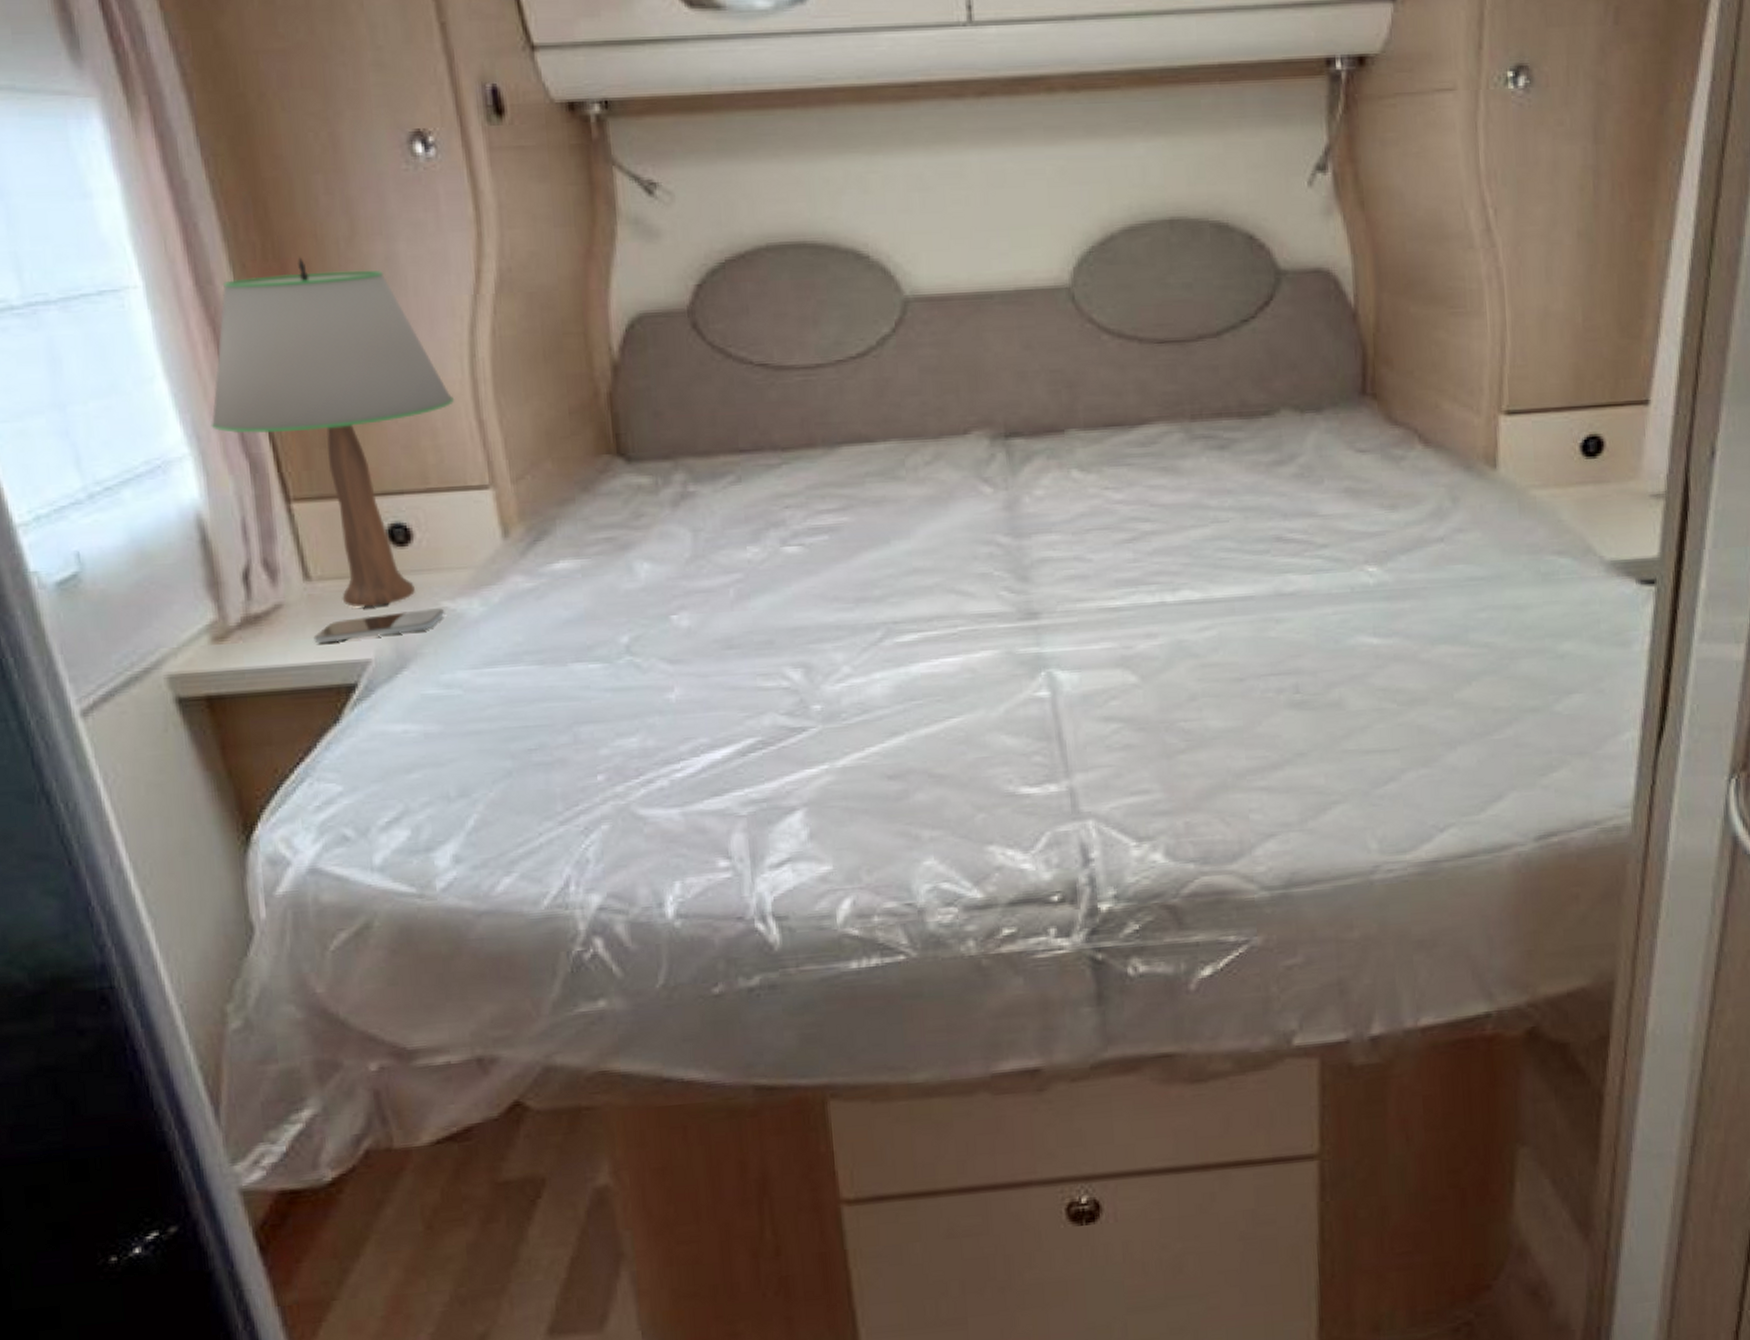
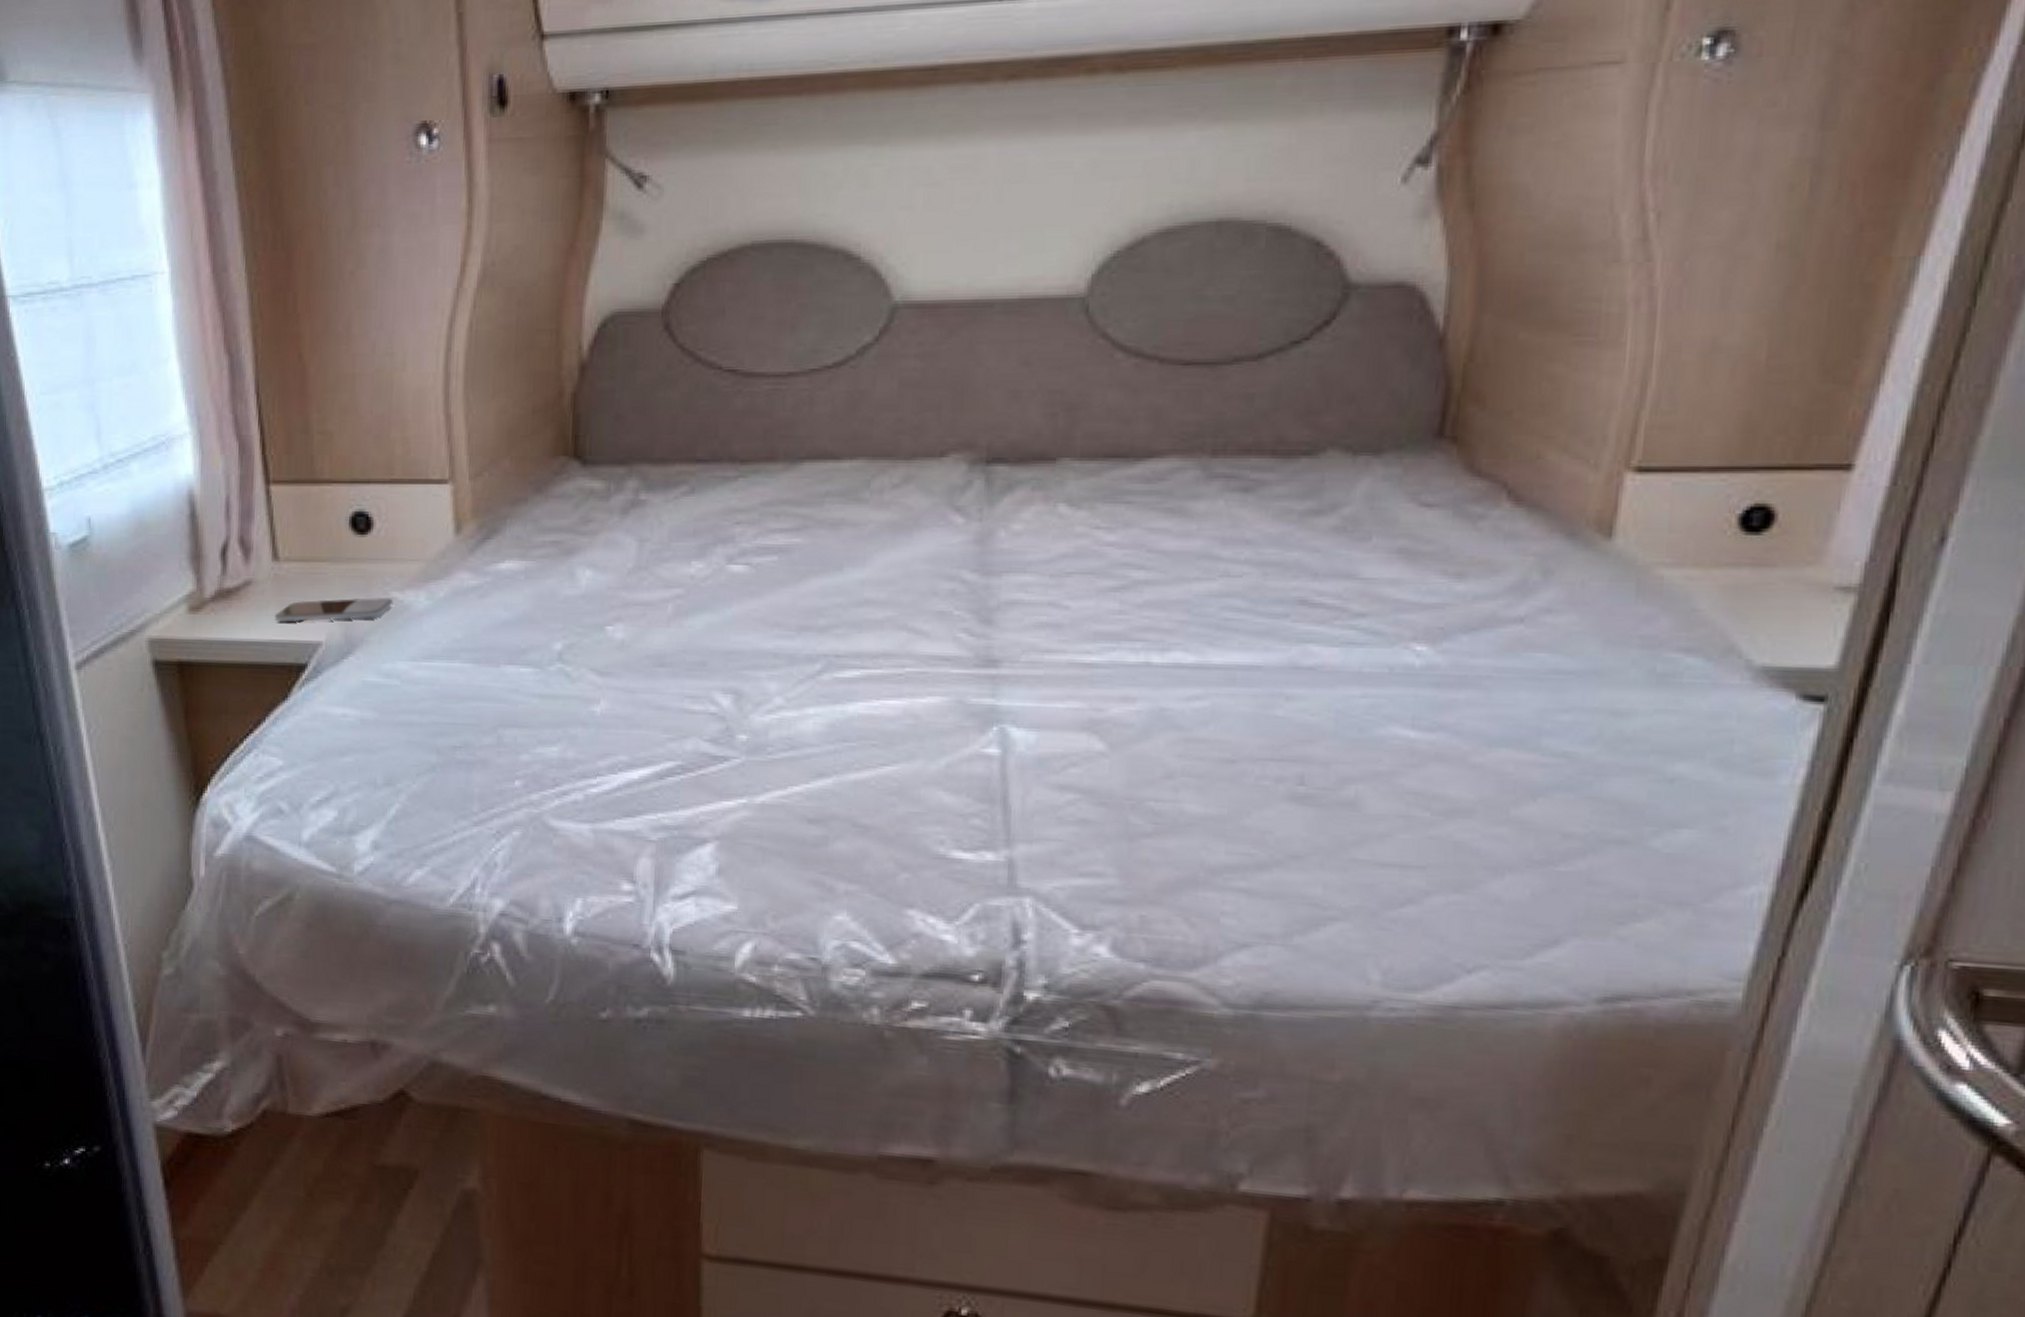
table lamp: present [210,257,455,608] -> none [210,247,427,591]

